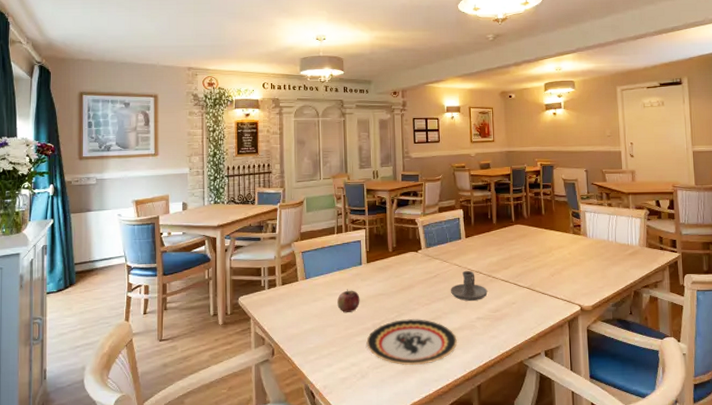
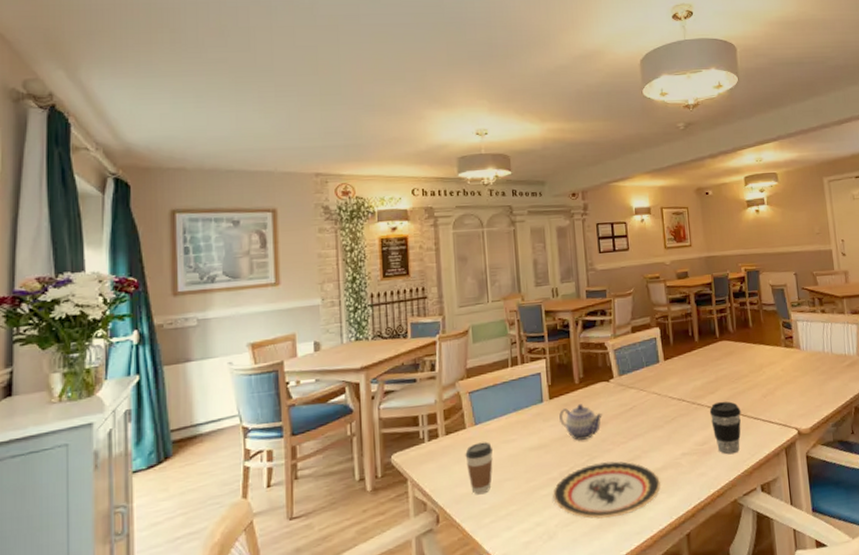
coffee cup: none [297,293,319,336] -> present [465,442,493,495]
apple: present [337,289,360,312] -> none [515,433,543,462]
teapot: none [375,269,411,300] -> present [559,404,602,442]
candle holder: present [450,271,488,301] -> none [649,399,693,435]
coffee cup: none [502,276,531,322] -> present [709,401,741,455]

